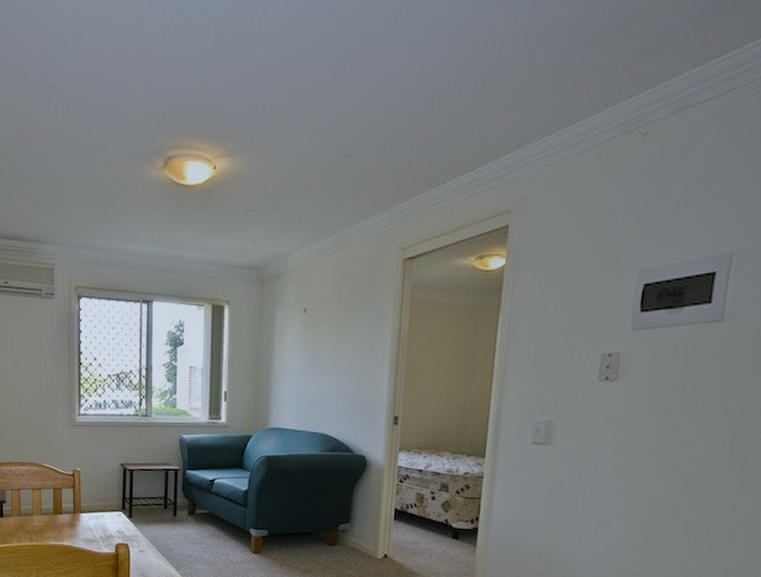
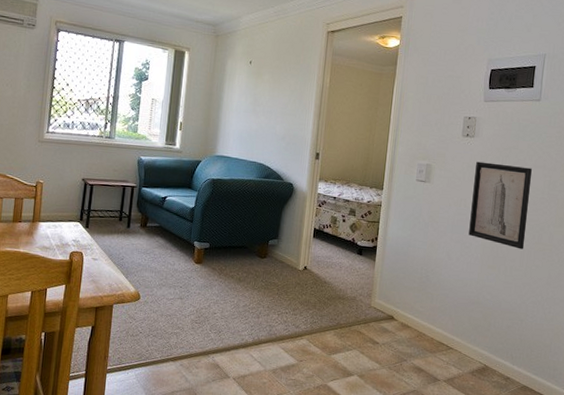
wall art: none [607,413,706,527] -> present [468,161,532,250]

